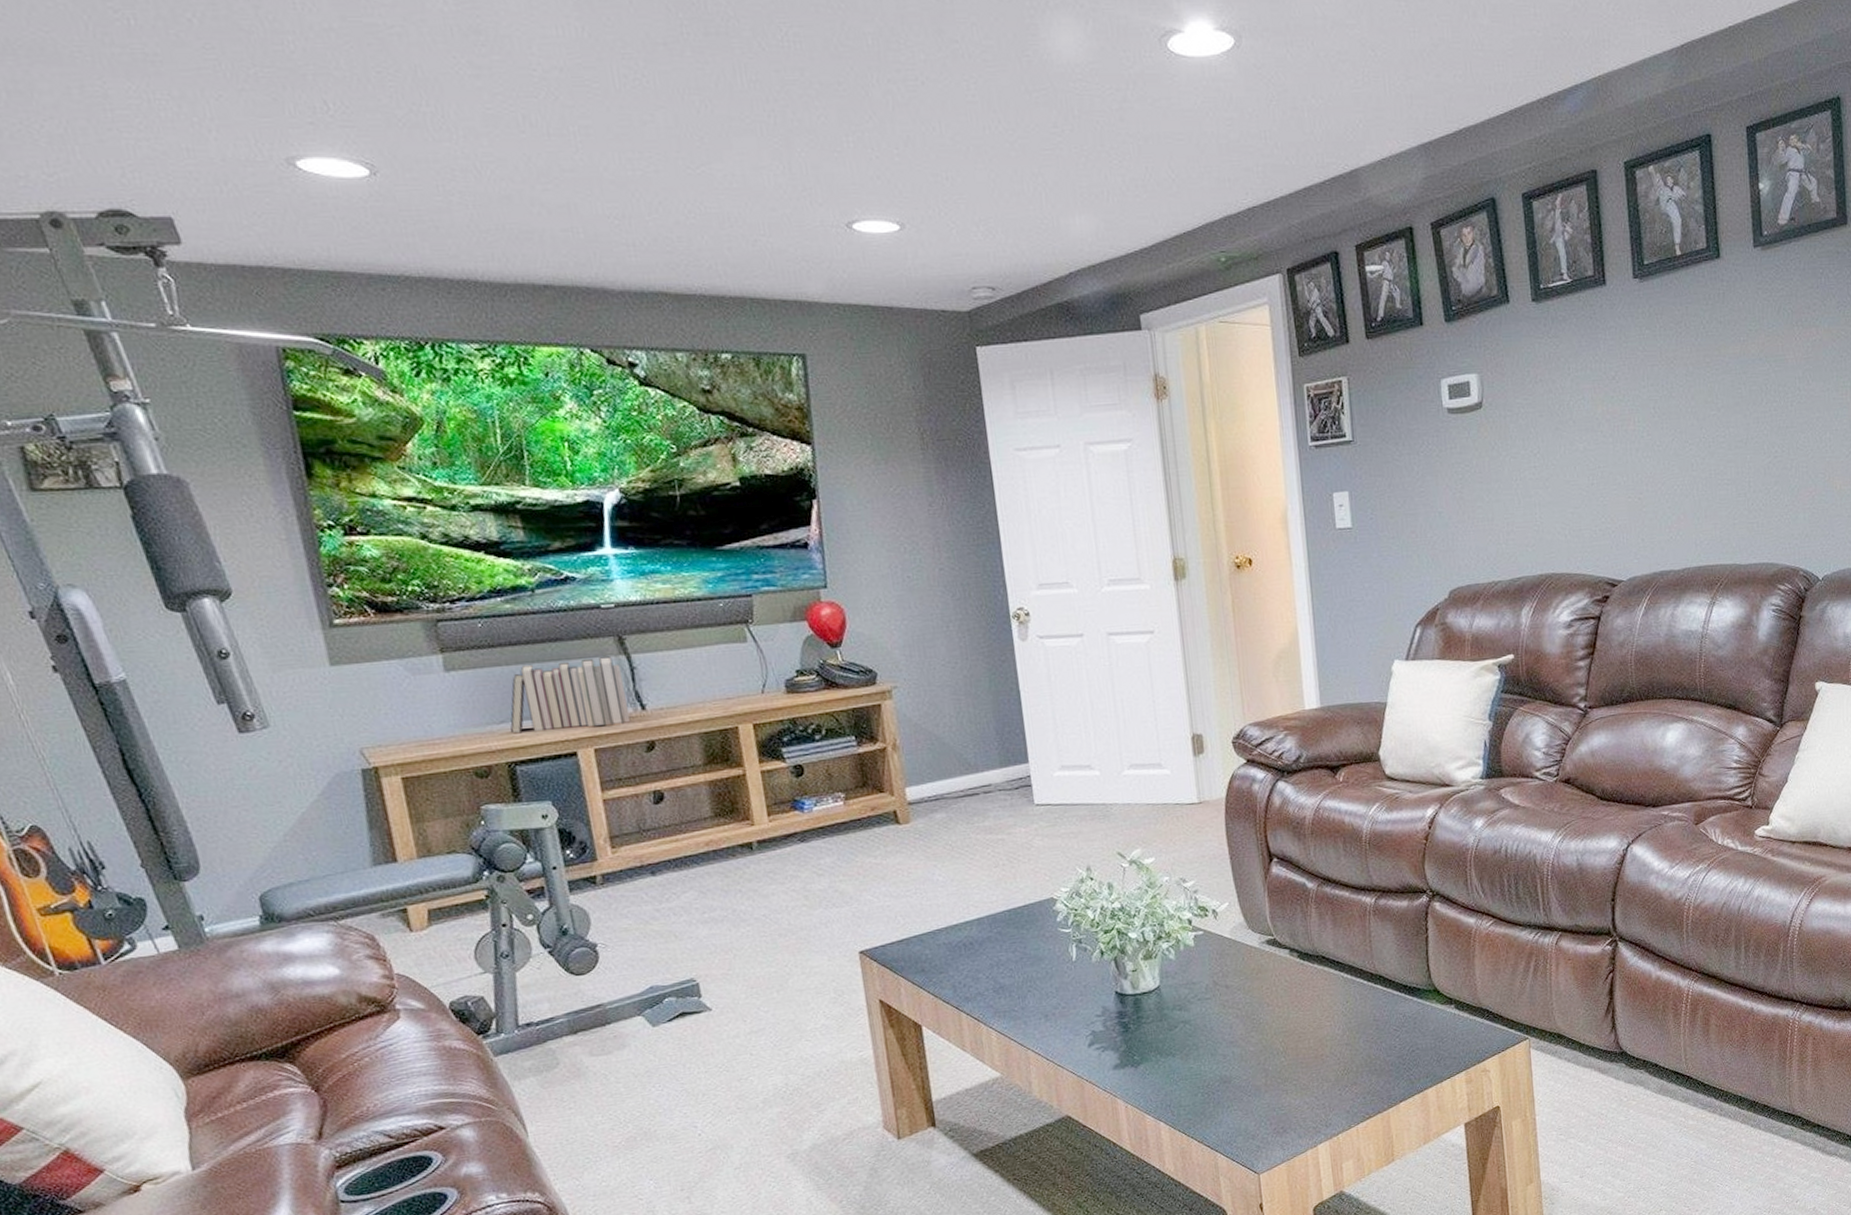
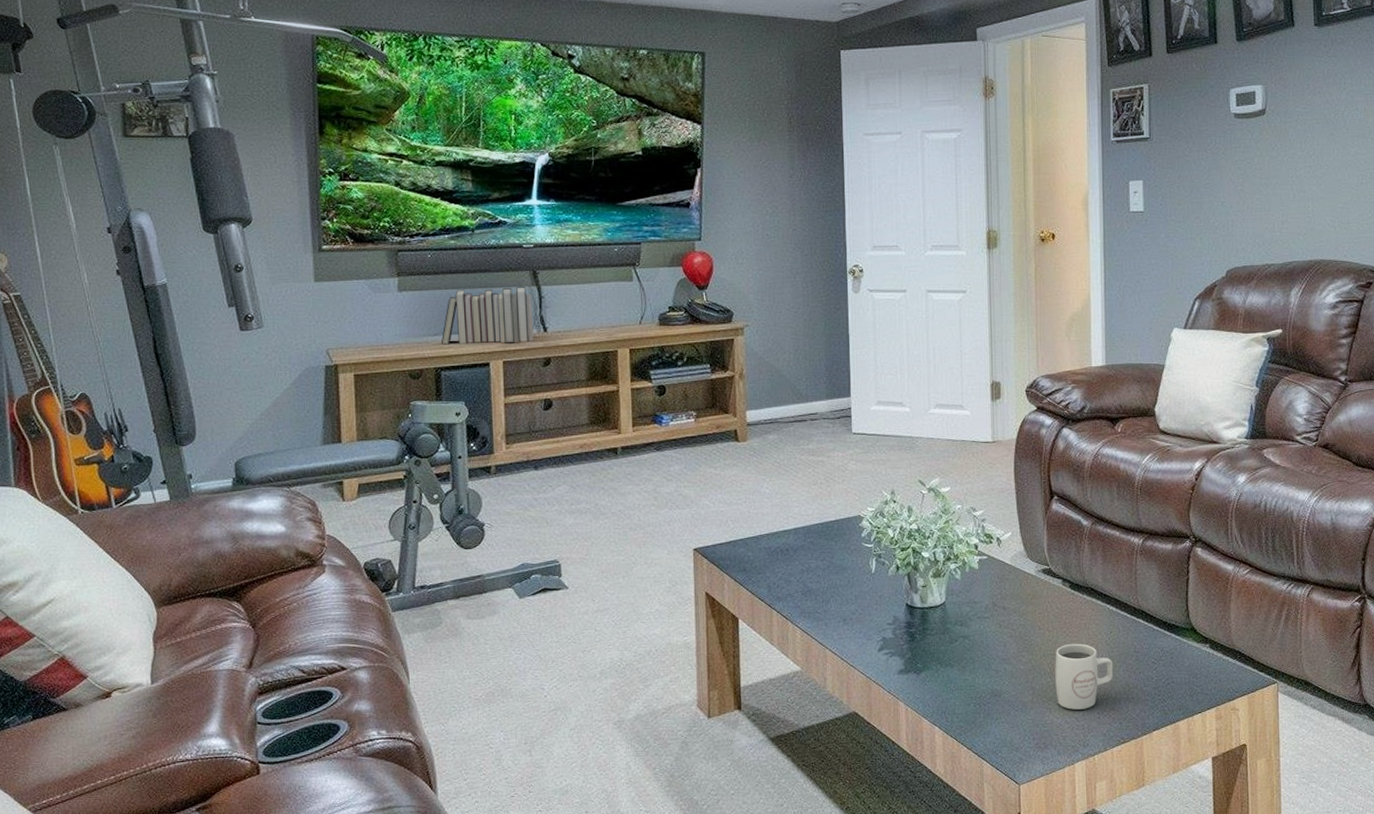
mug: none [1287,1017,1353,1089] -> present [1054,643,1114,710]

